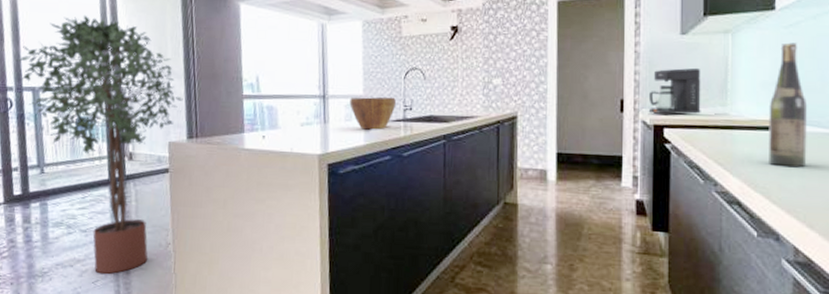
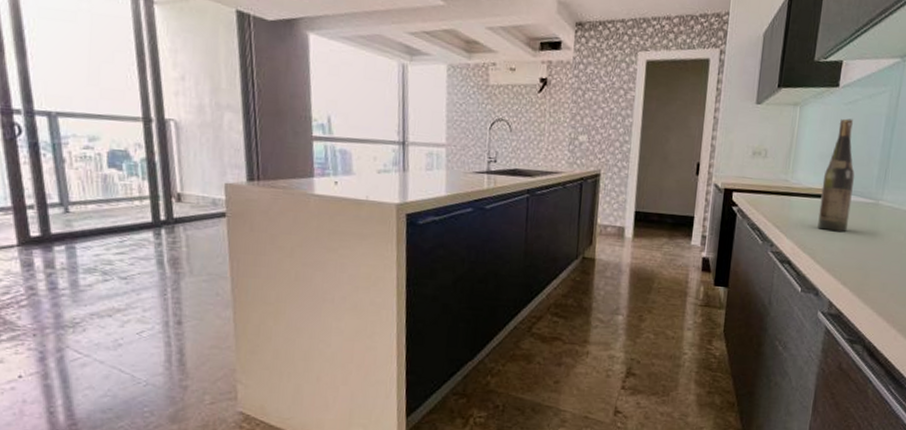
potted tree: present [15,15,183,275] -> none [22,29,242,325]
bowl: present [349,97,396,130] -> none [431,145,480,182]
coffee maker: present [648,67,701,116] -> none [721,136,771,180]

